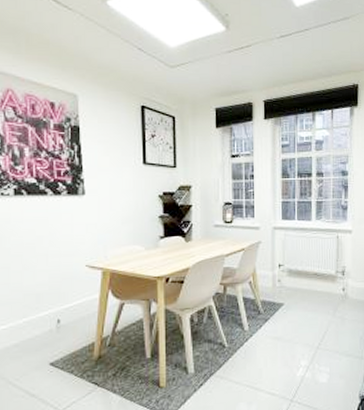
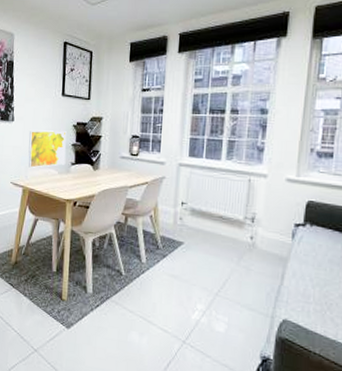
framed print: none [105,203,153,246] -> present [28,130,67,168]

